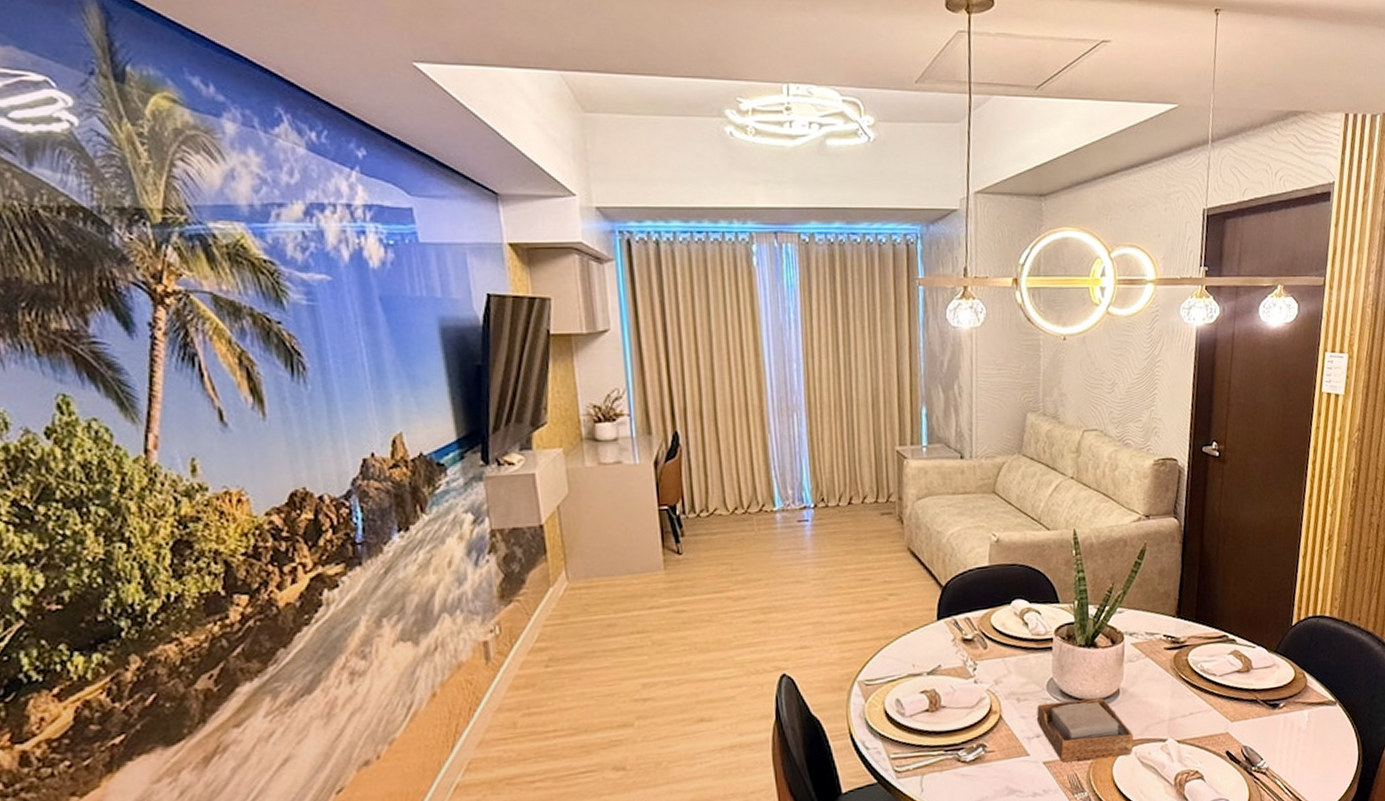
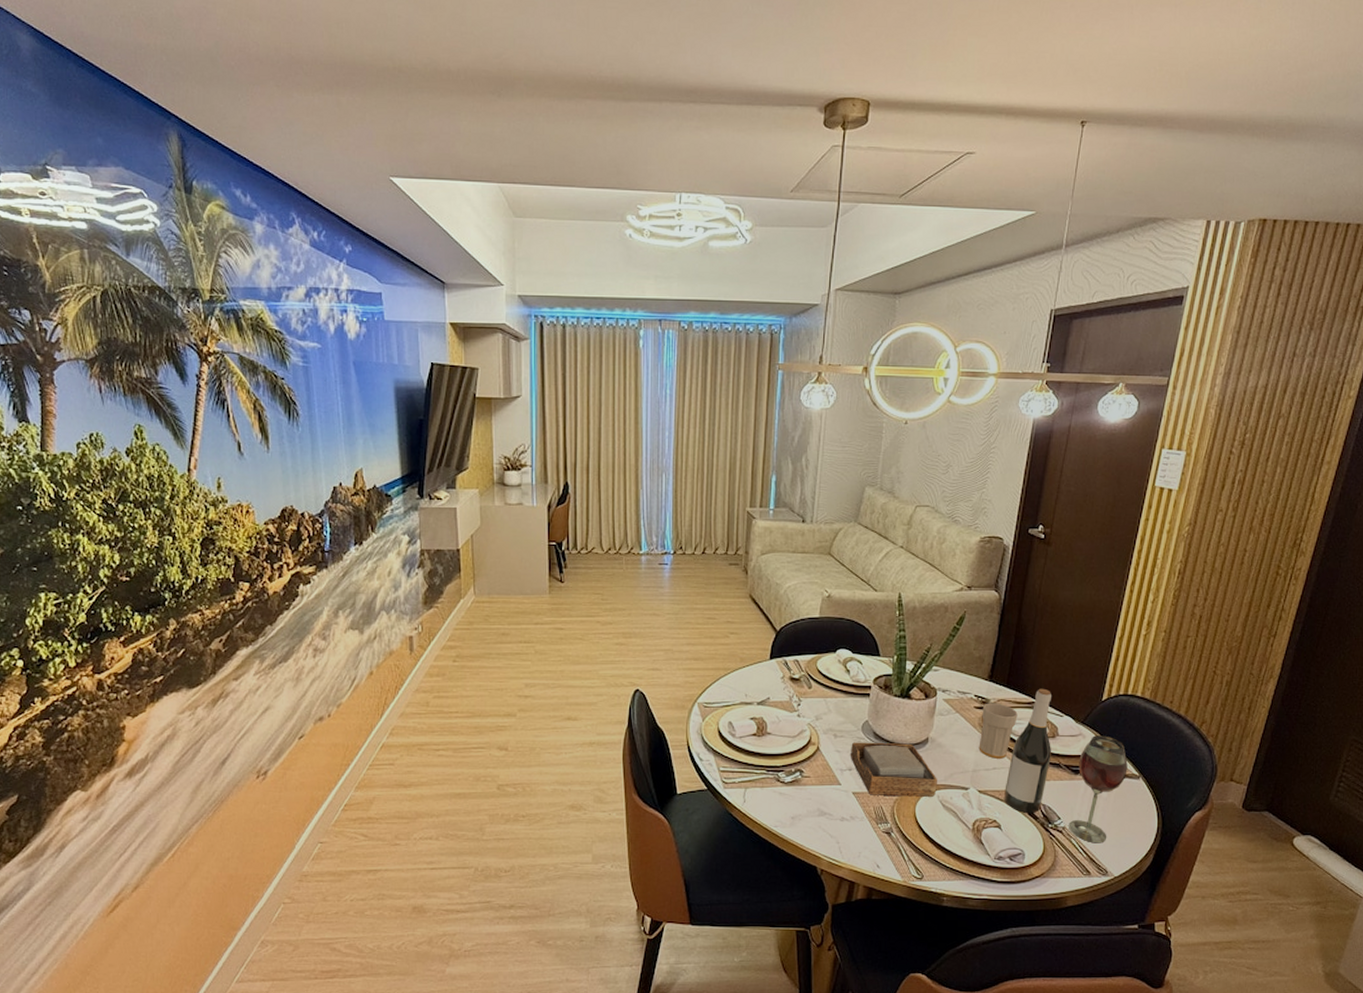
cup: none [1172,640,1210,703] -> present [979,703,1018,759]
wine bottle: none [1203,619,1248,760] -> present [1003,688,1052,814]
wineglass: none [1272,662,1324,781] -> present [1068,735,1128,843]

